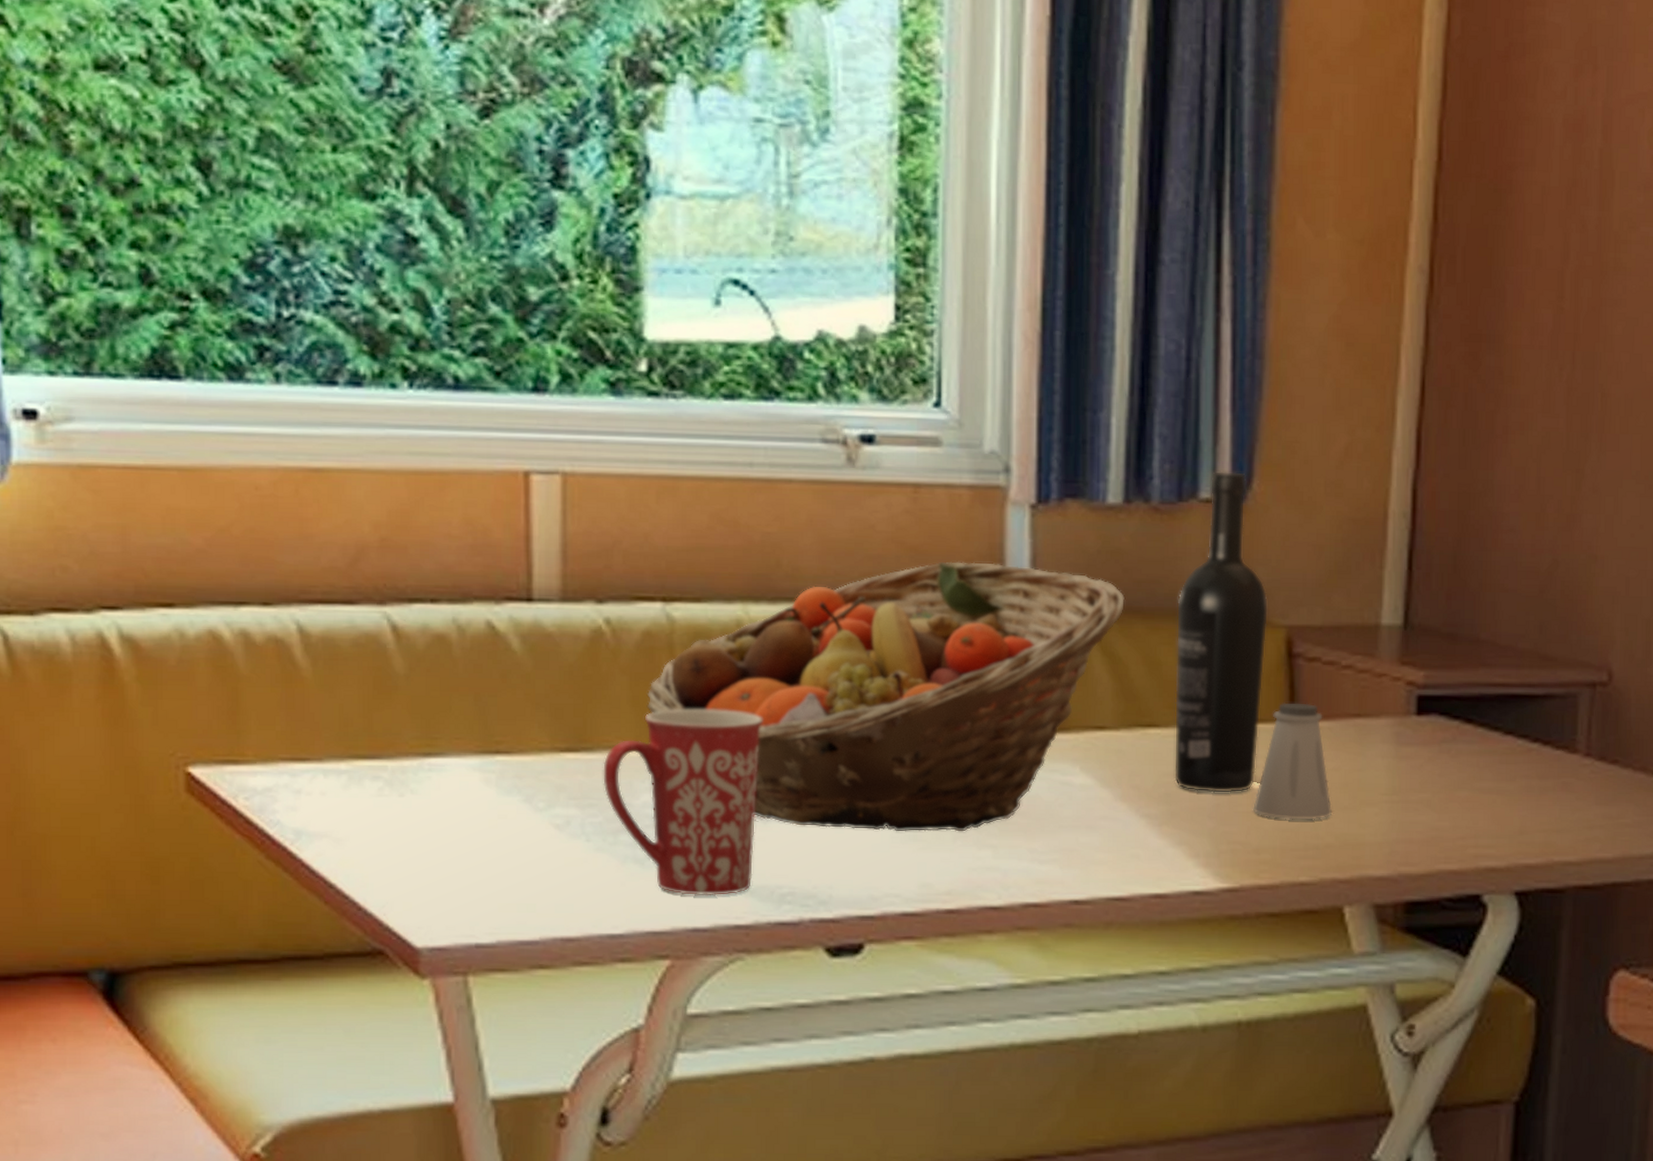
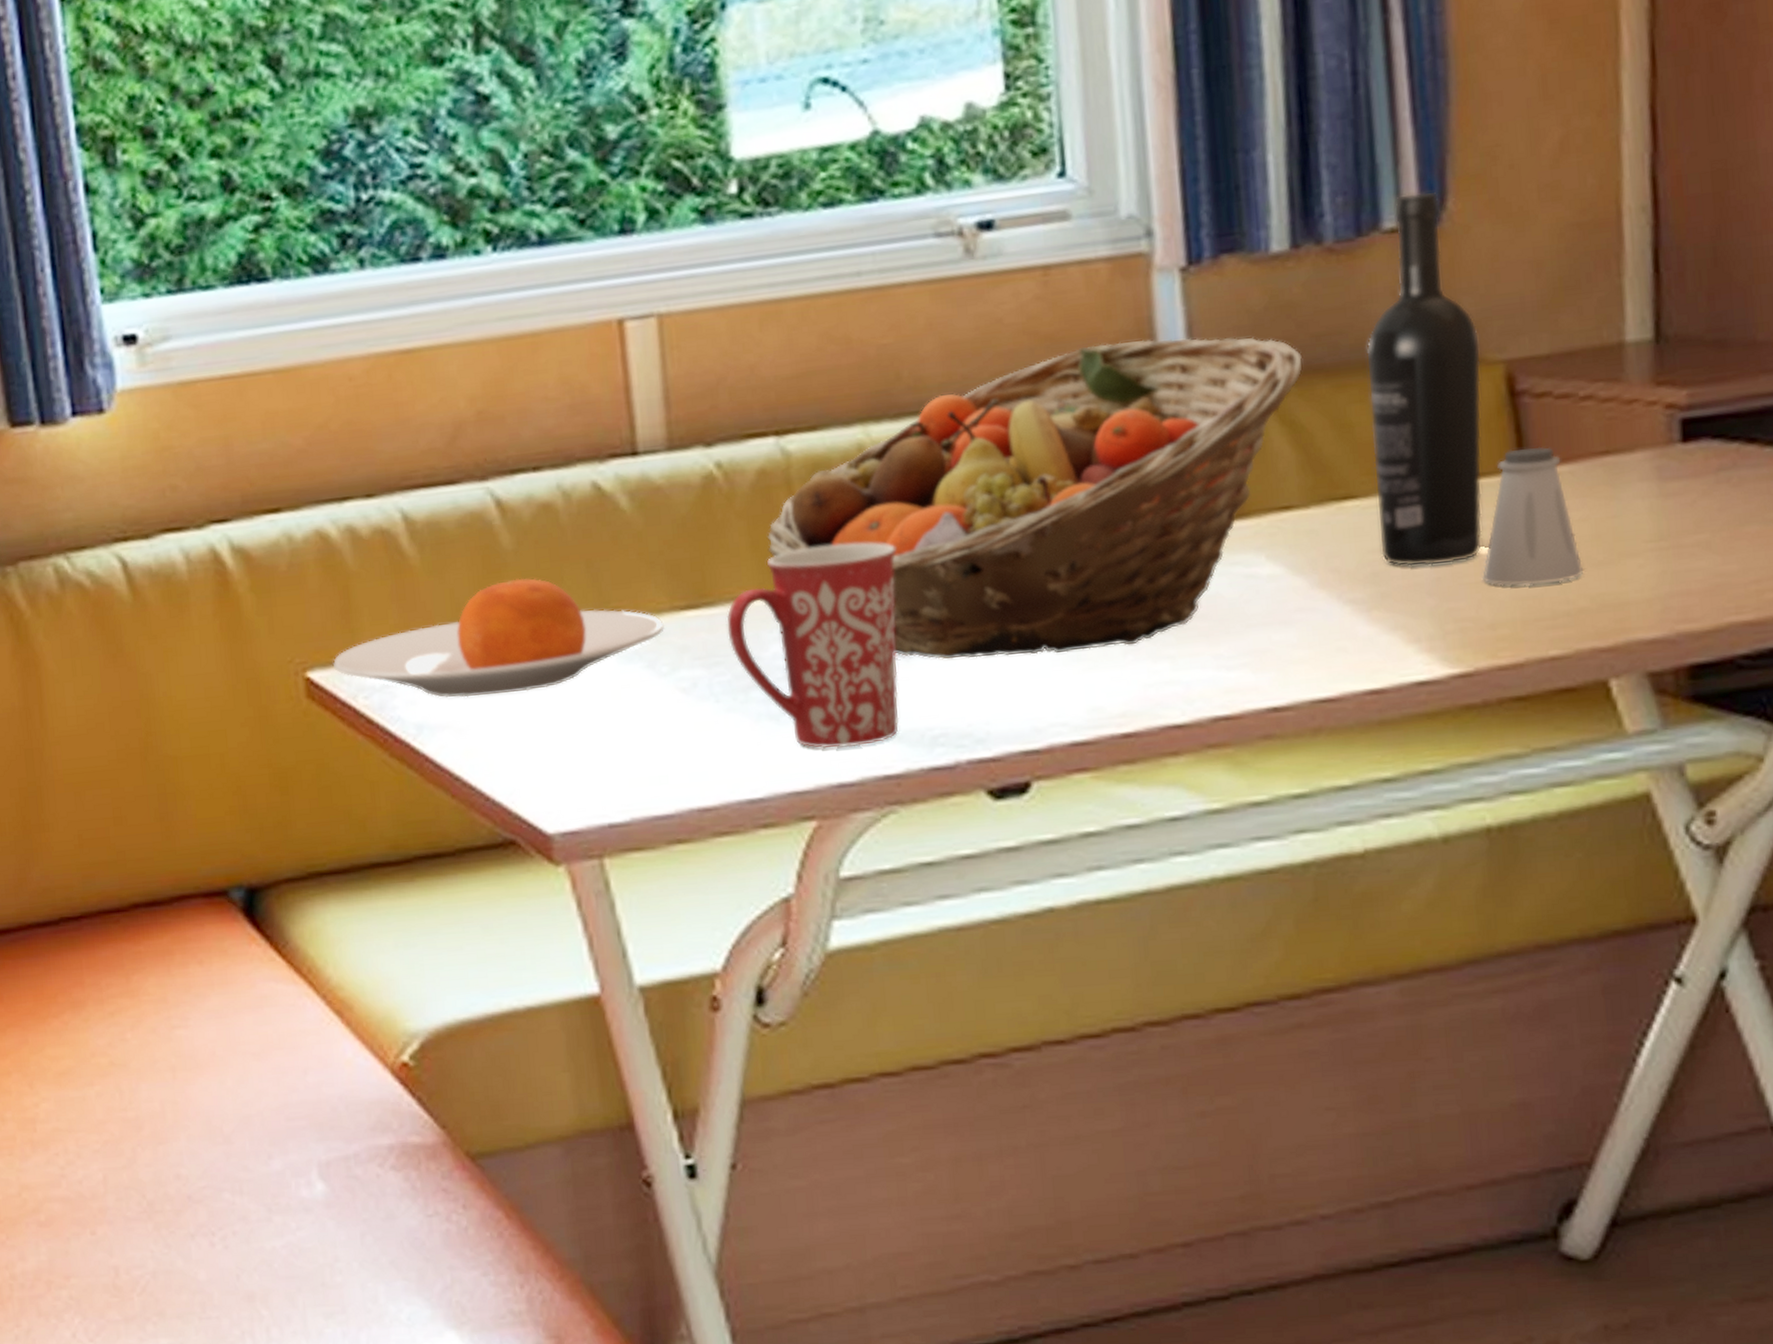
plate: none [215,702,545,811] -> present [332,578,665,698]

